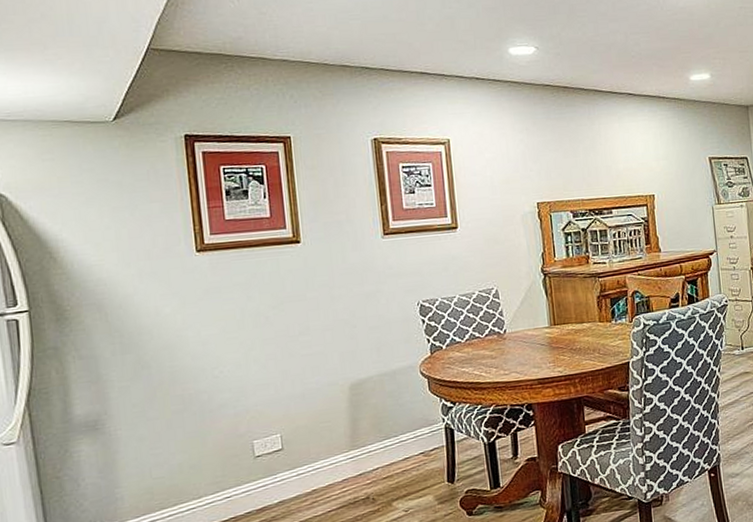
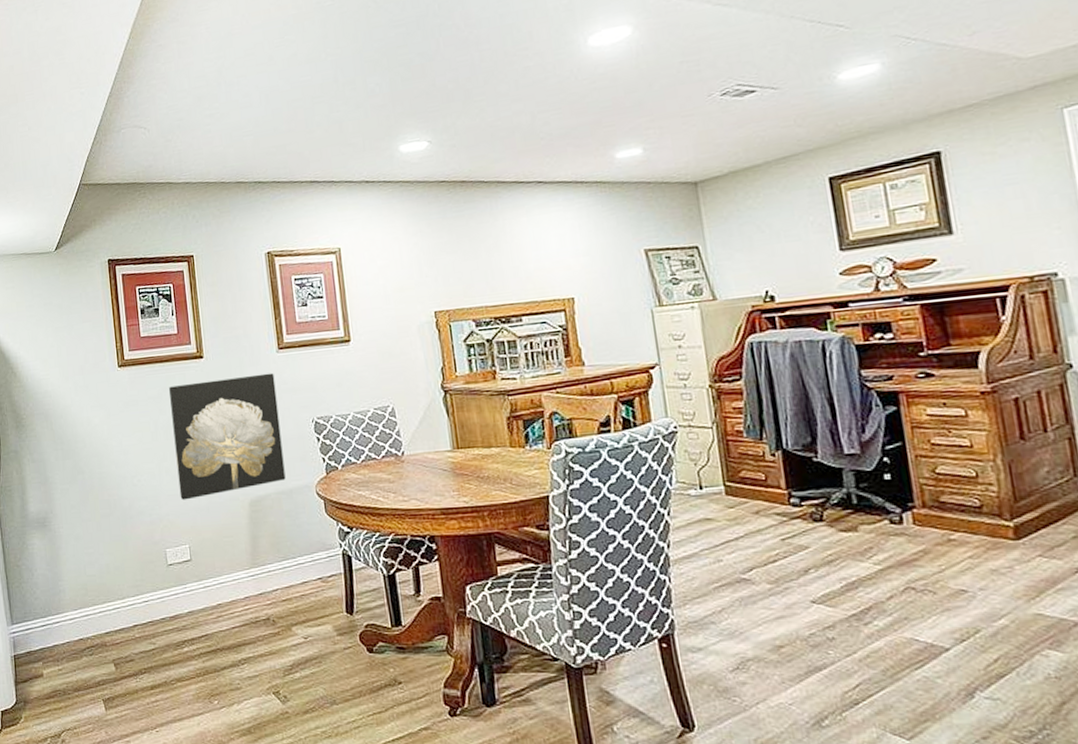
wall art: none [259,258,389,389] -> present [169,373,286,500]

